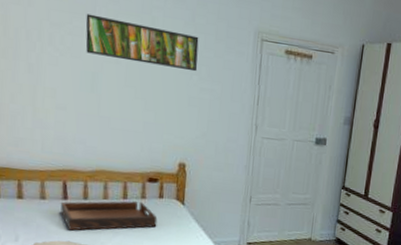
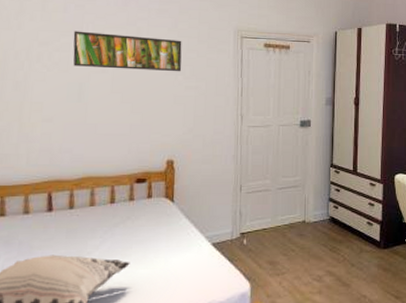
serving tray: present [60,201,158,231] -> none [44,205,147,243]

